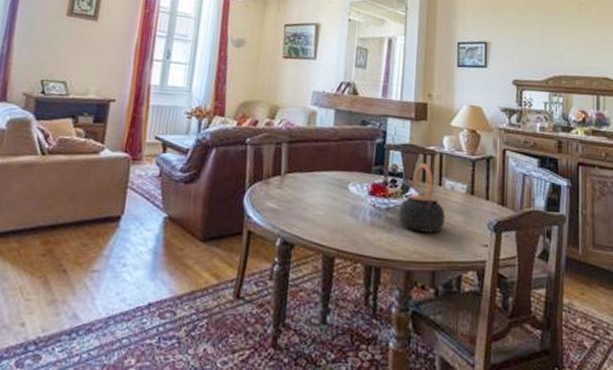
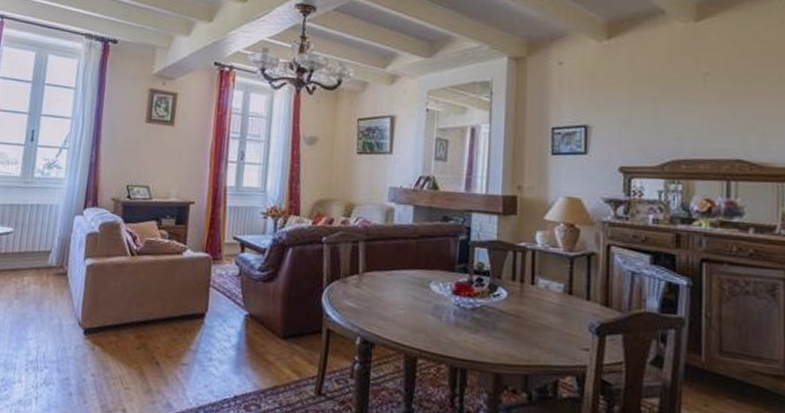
teapot: present [399,163,446,233] -> none [486,261,539,335]

